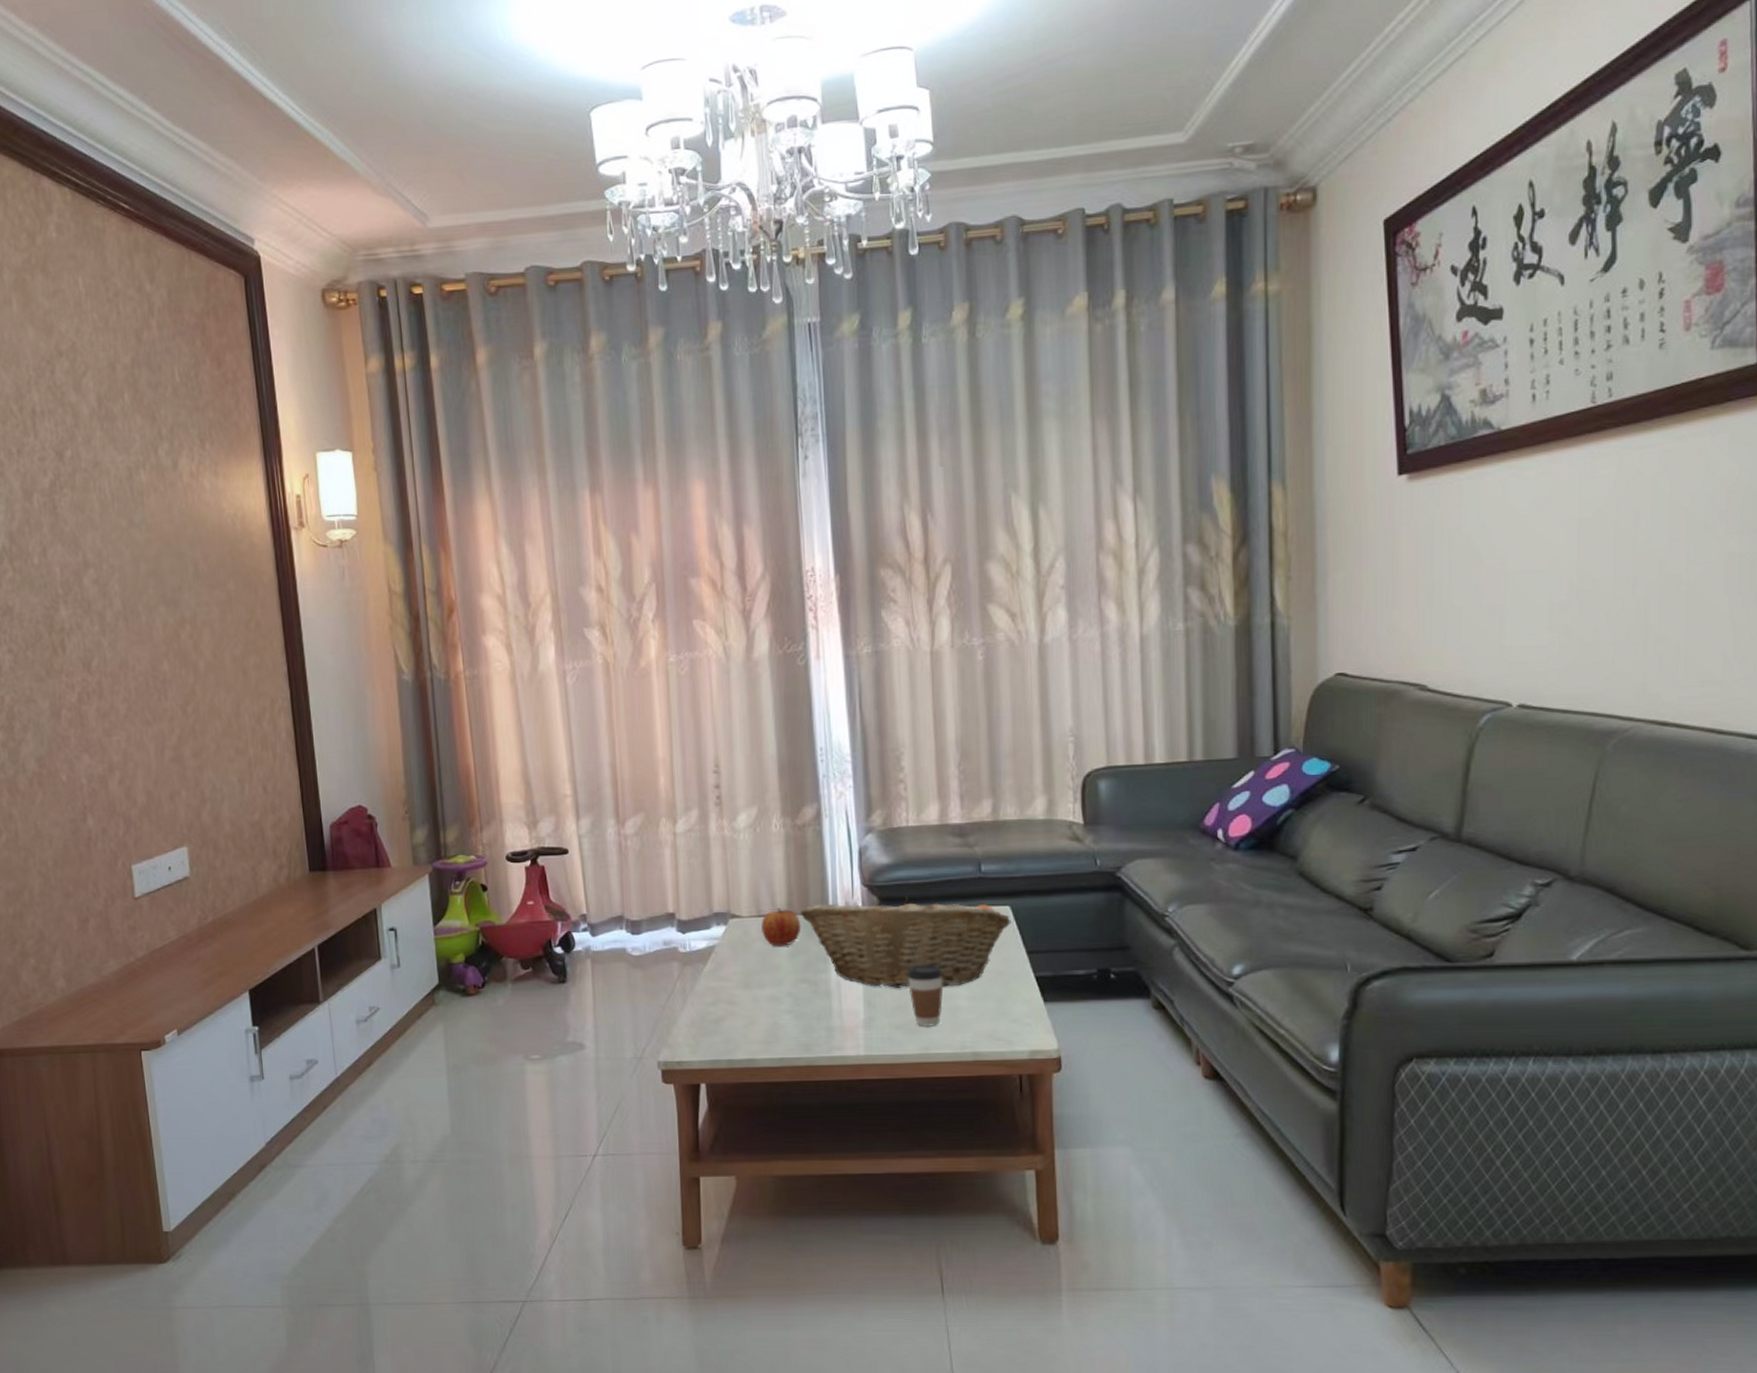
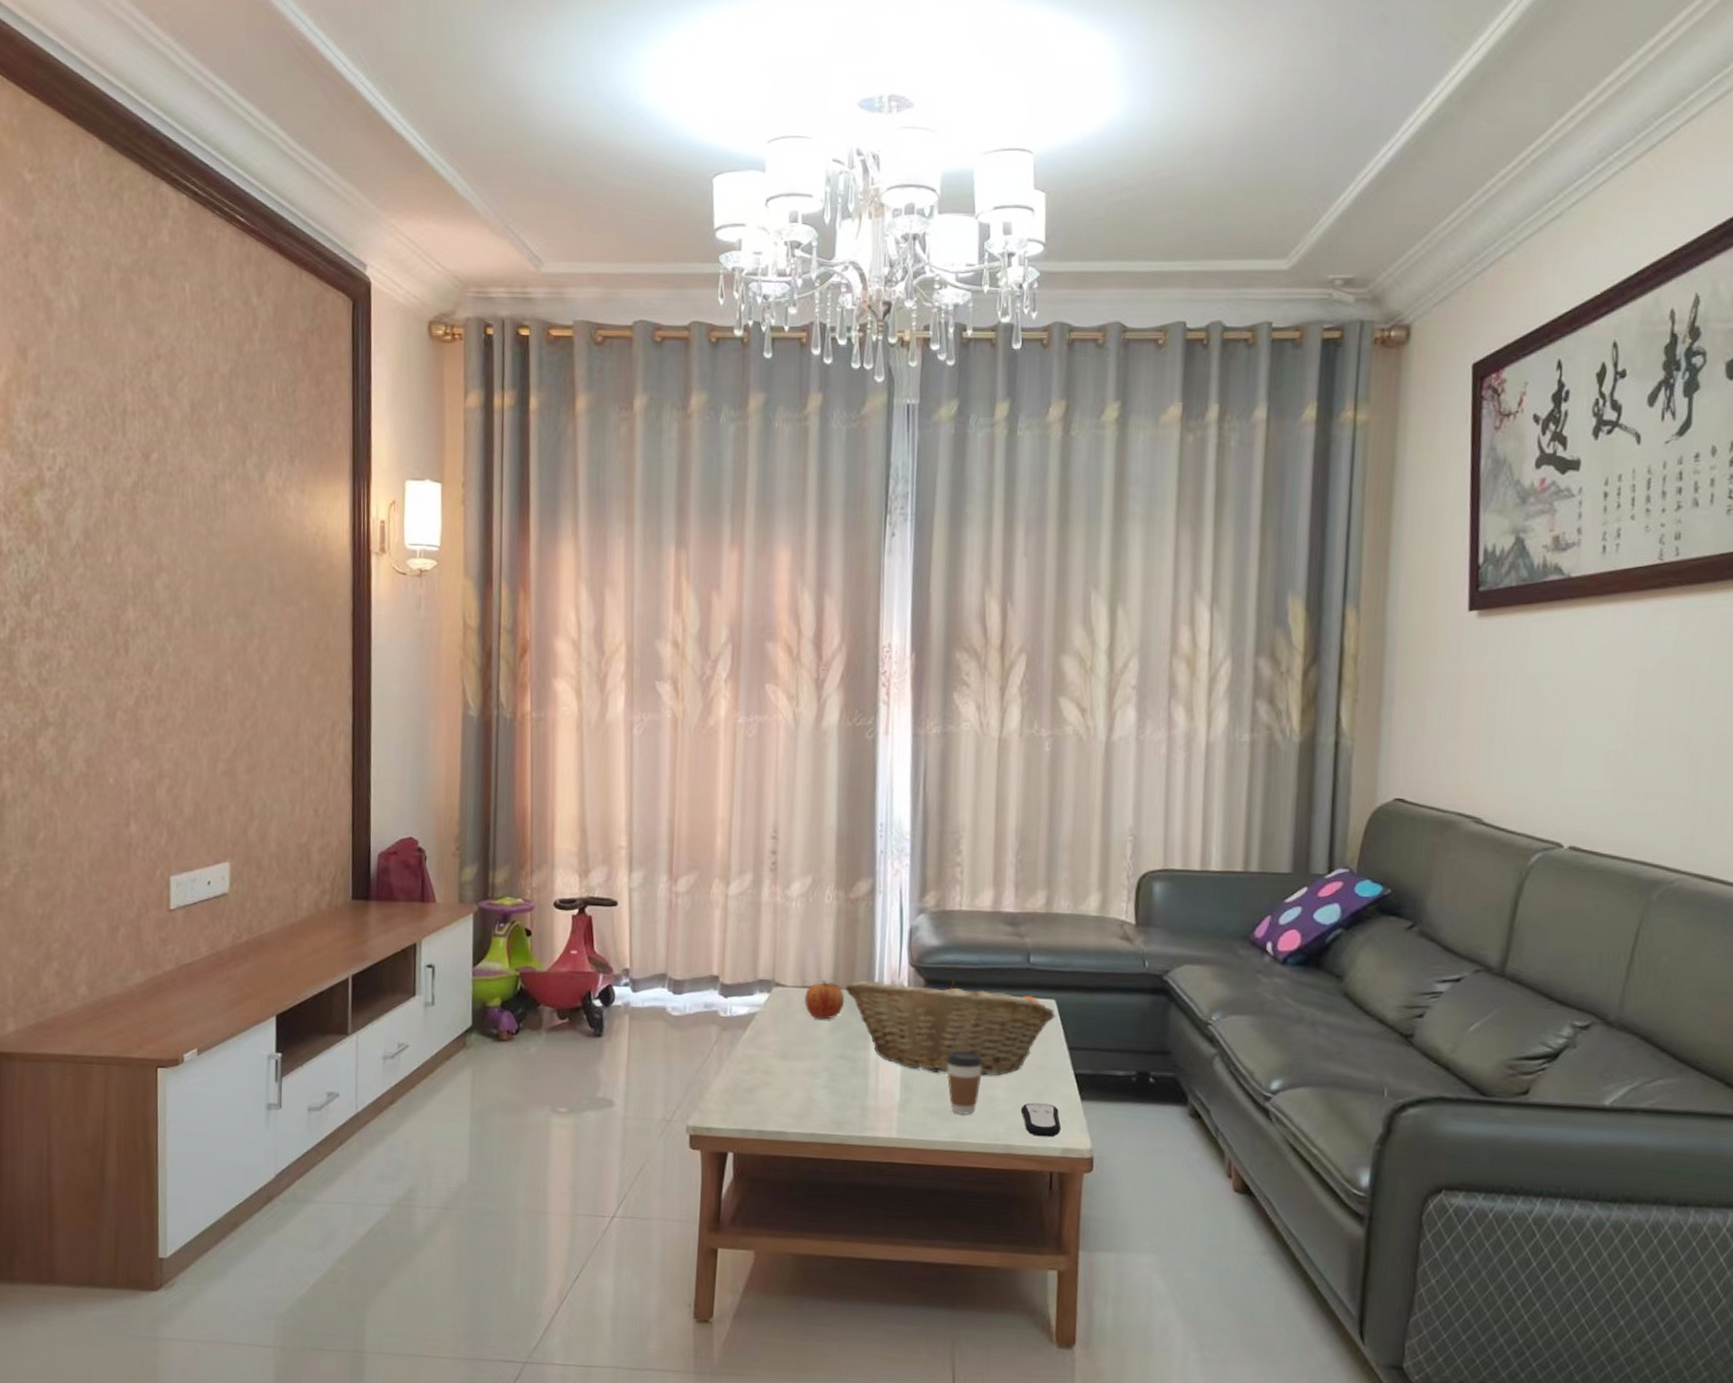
remote control: none [985,1008,1027,1042] -> present [1020,1103,1062,1137]

